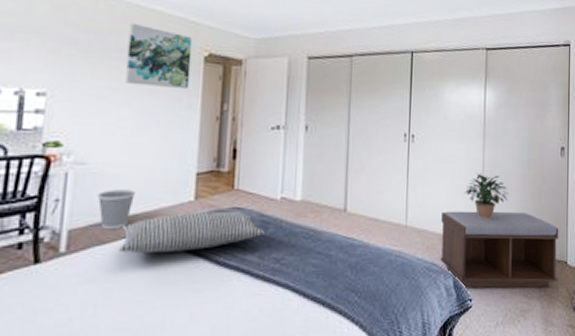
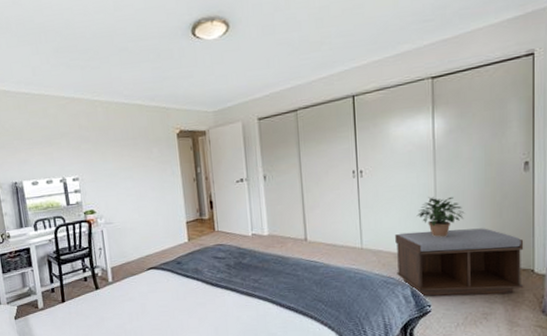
wastebasket: present [97,189,135,230] -> none [124,238,148,266]
pillow: present [119,211,264,253] -> none [144,246,243,281]
wall art: present [125,22,193,90] -> none [120,117,170,164]

